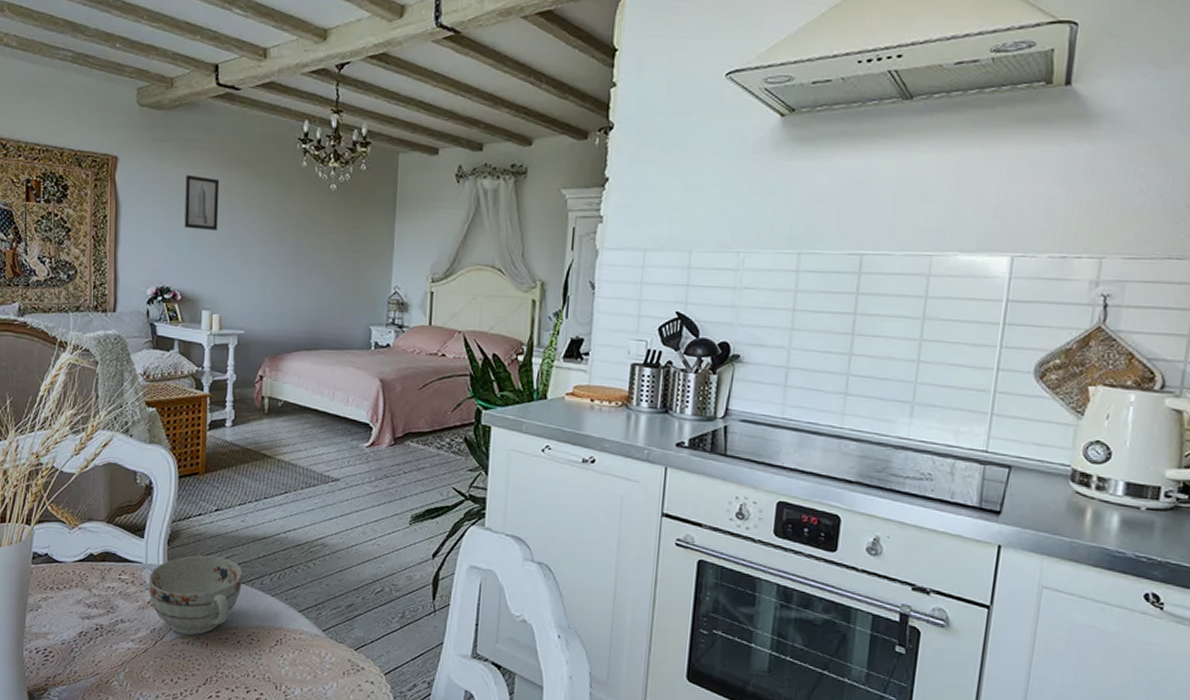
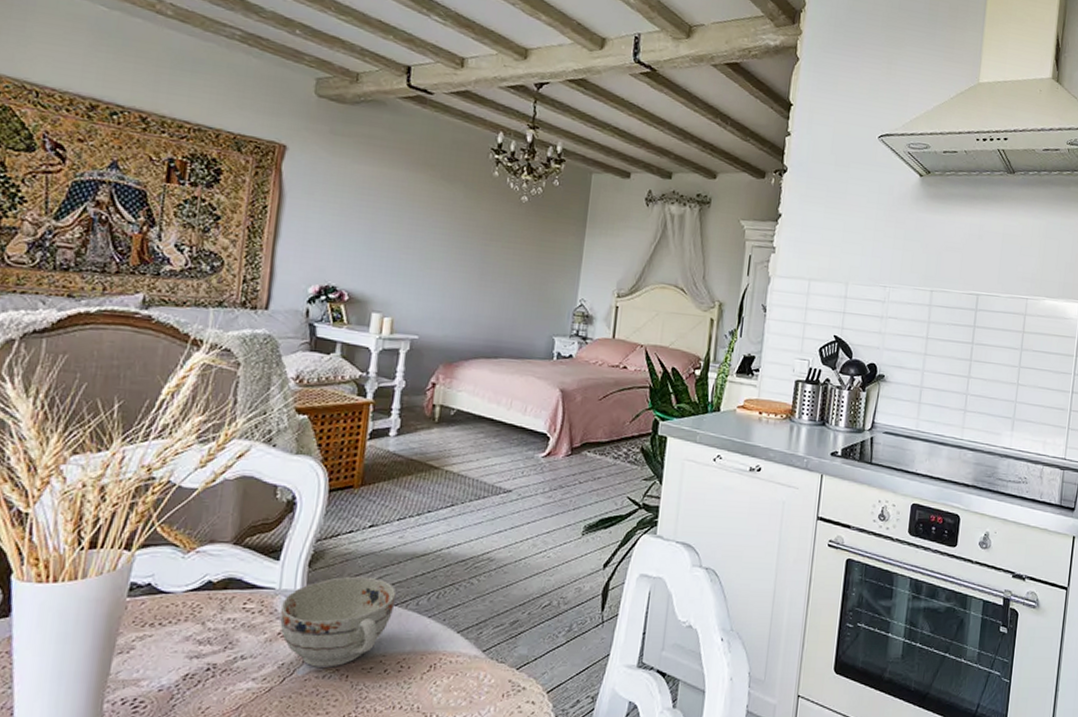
wall art: present [184,174,220,230] -> none [359,171,403,231]

